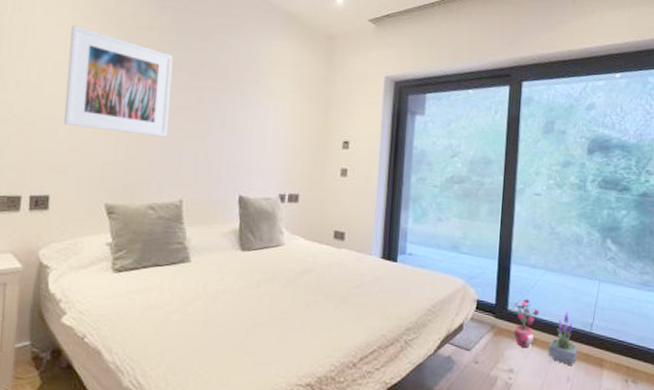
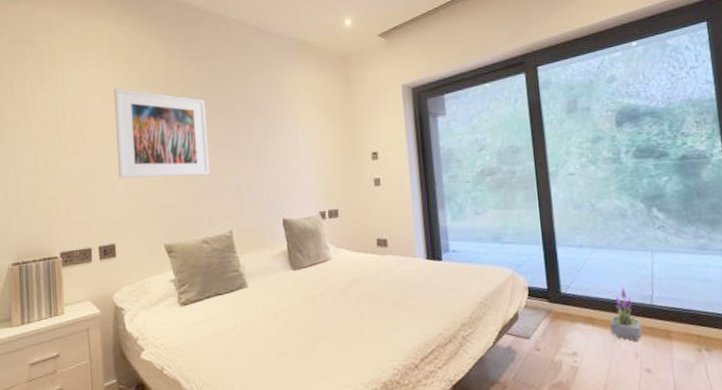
potted plant: present [510,298,539,347] -> none [564,278,594,329]

